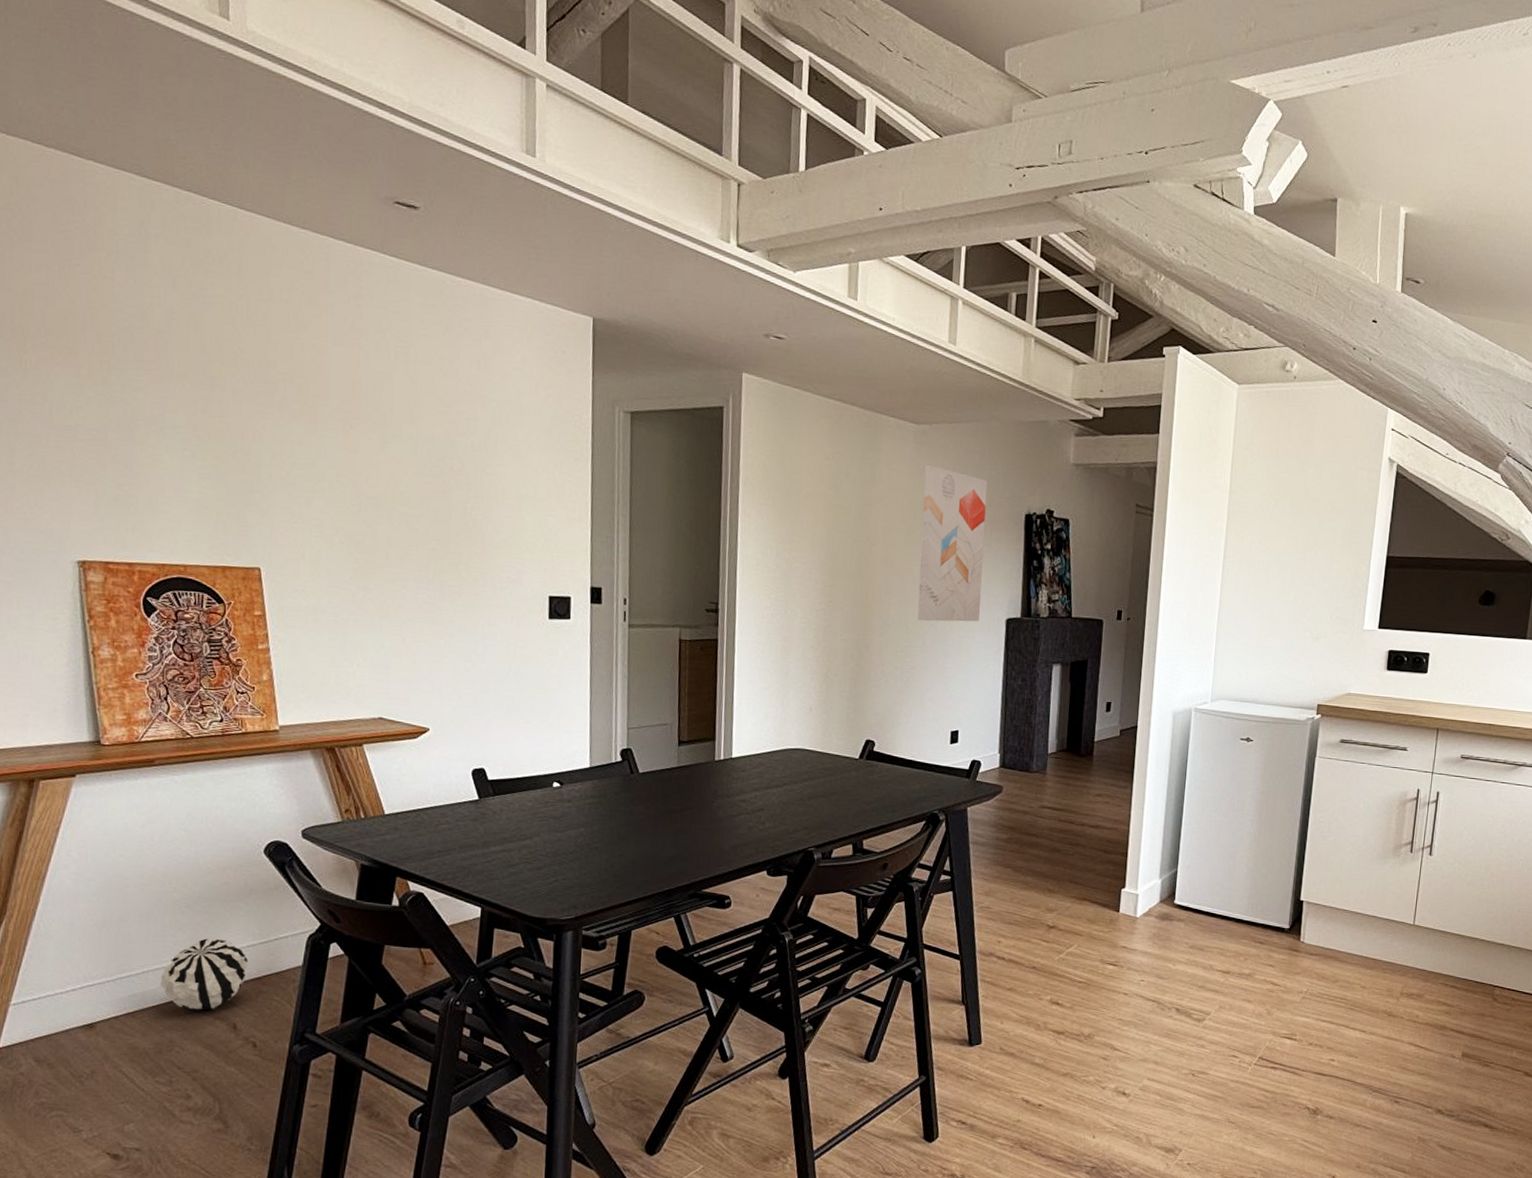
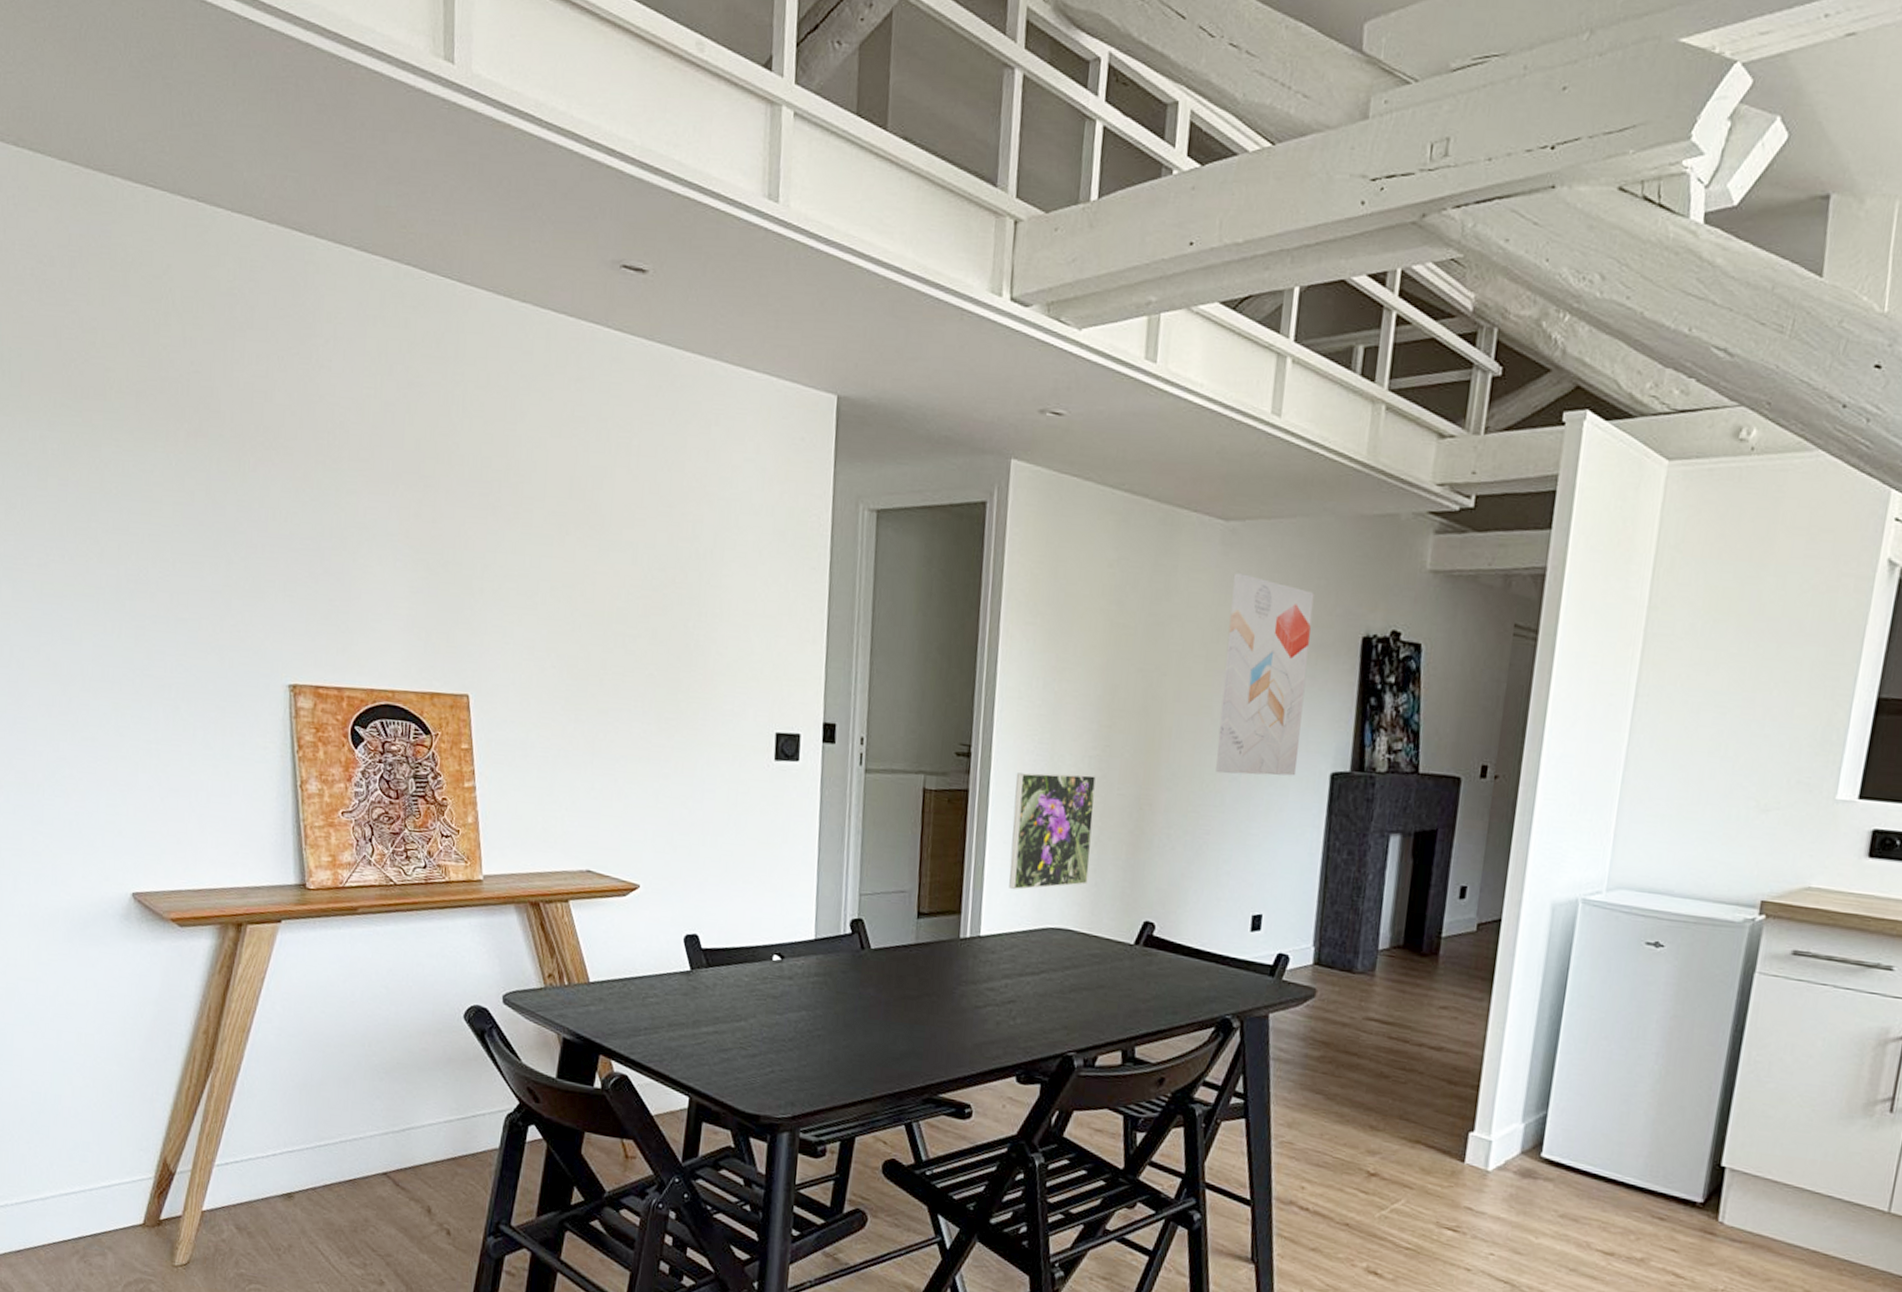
decorative ball: present [160,938,249,1010] -> none [357,1109,445,1189]
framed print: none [754,624,823,719] -> present [1009,772,1097,890]

